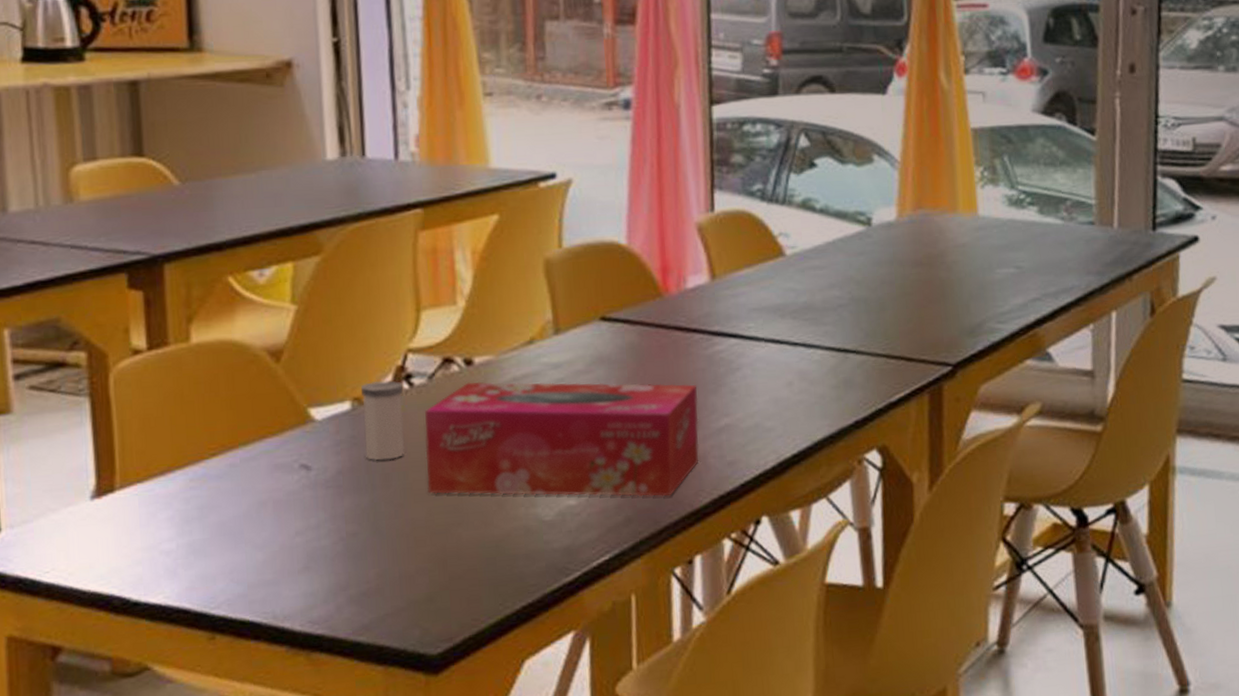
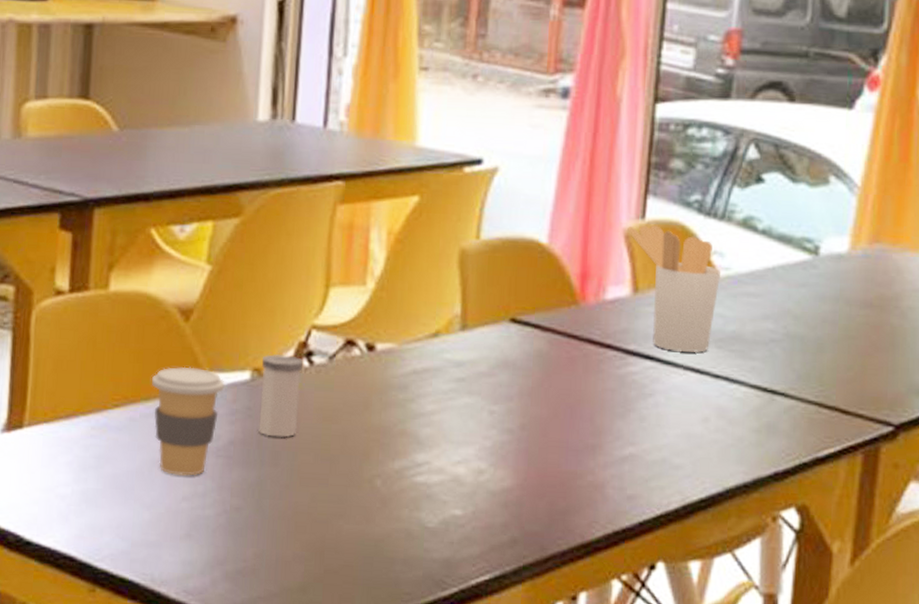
coffee cup: none [247,406,326,513] -> present [151,366,225,476]
tissue box: present [425,381,699,497] -> none [314,368,604,523]
utensil holder: none [699,215,789,327] -> present [627,224,721,352]

